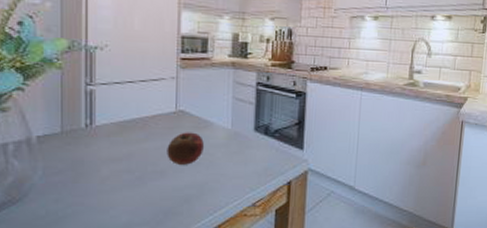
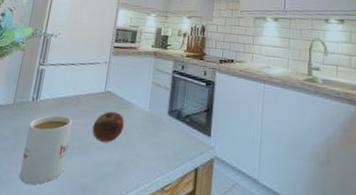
mug: none [86,140,142,215] -> present [19,114,73,185]

